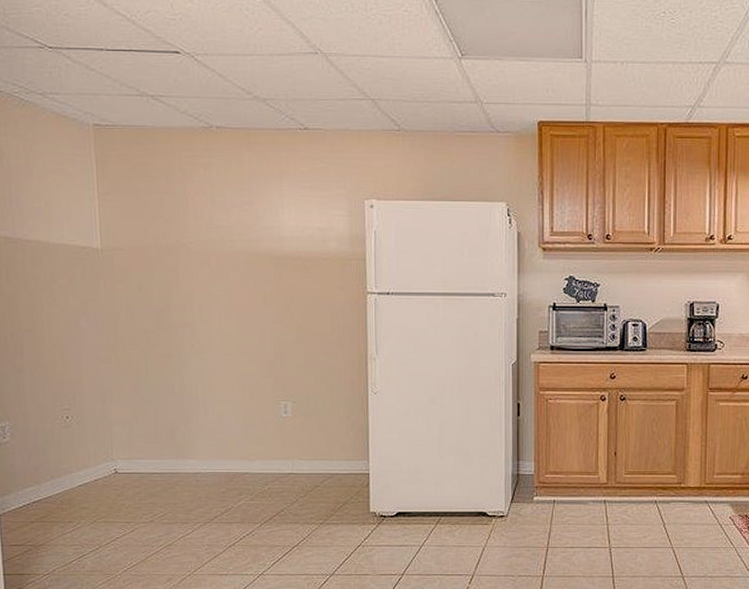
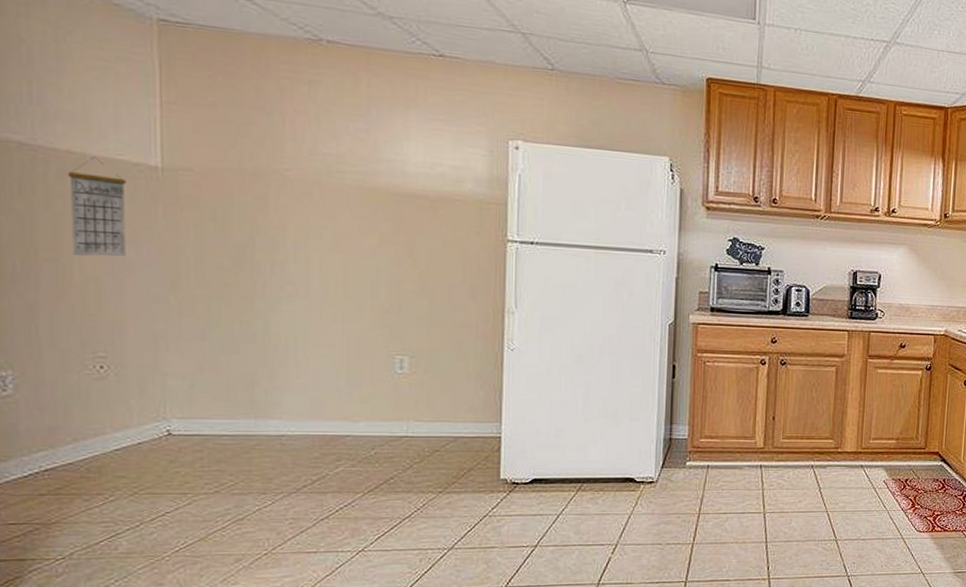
calendar: none [37,244,80,326] -> present [67,156,126,257]

